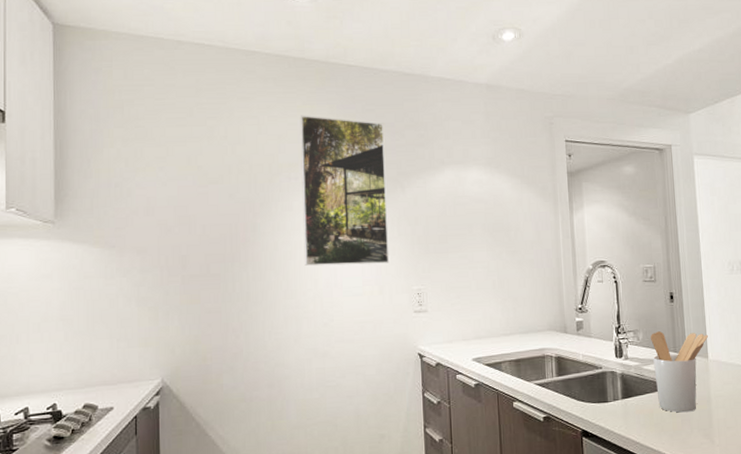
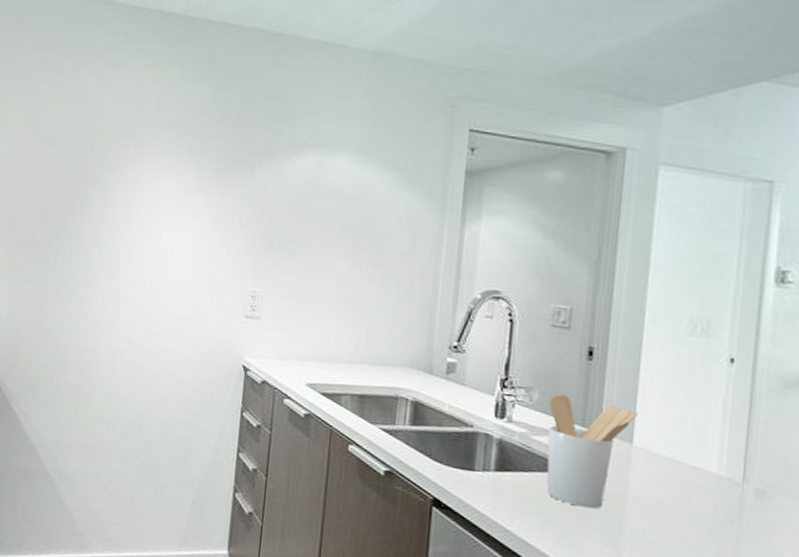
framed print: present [300,115,390,266] -> none [131,76,241,256]

